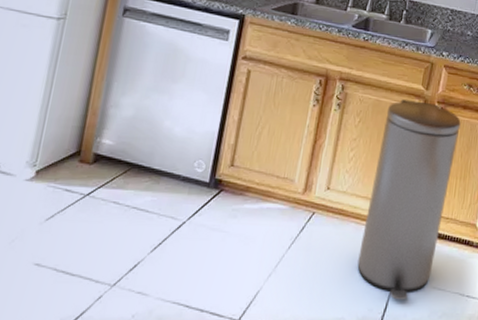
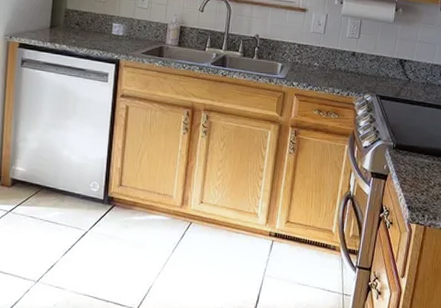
pedal bin: present [357,99,461,300] -> none [231,125,313,294]

